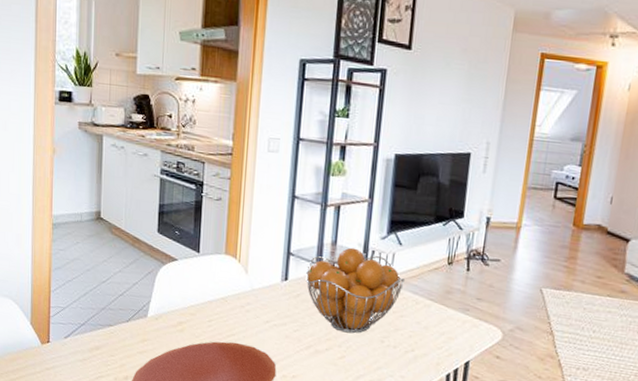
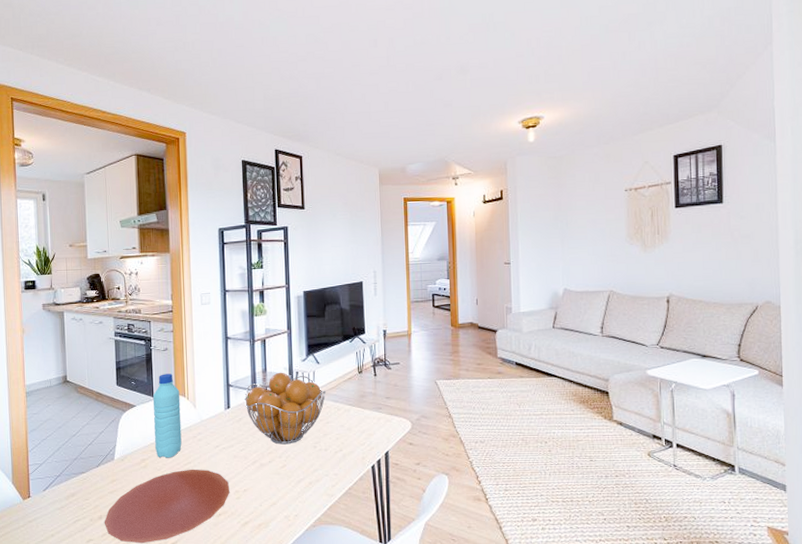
water bottle: none [195,227,231,326] -> present [153,374,182,458]

